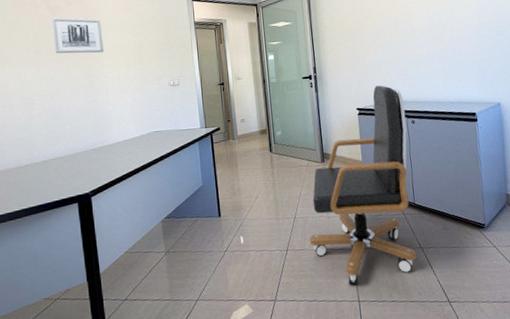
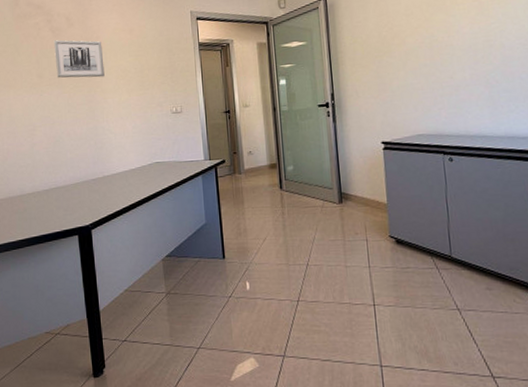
office chair: present [309,85,416,285] -> none [324,115,452,346]

